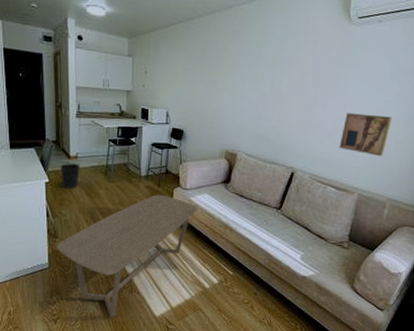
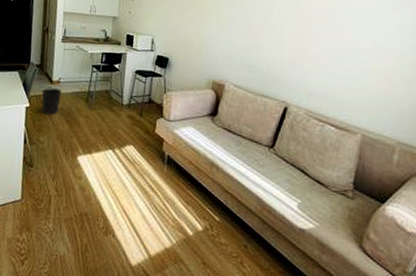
coffee table: present [57,194,198,318] -> none [31,125,182,263]
wall art: present [339,113,393,157] -> none [337,45,396,94]

